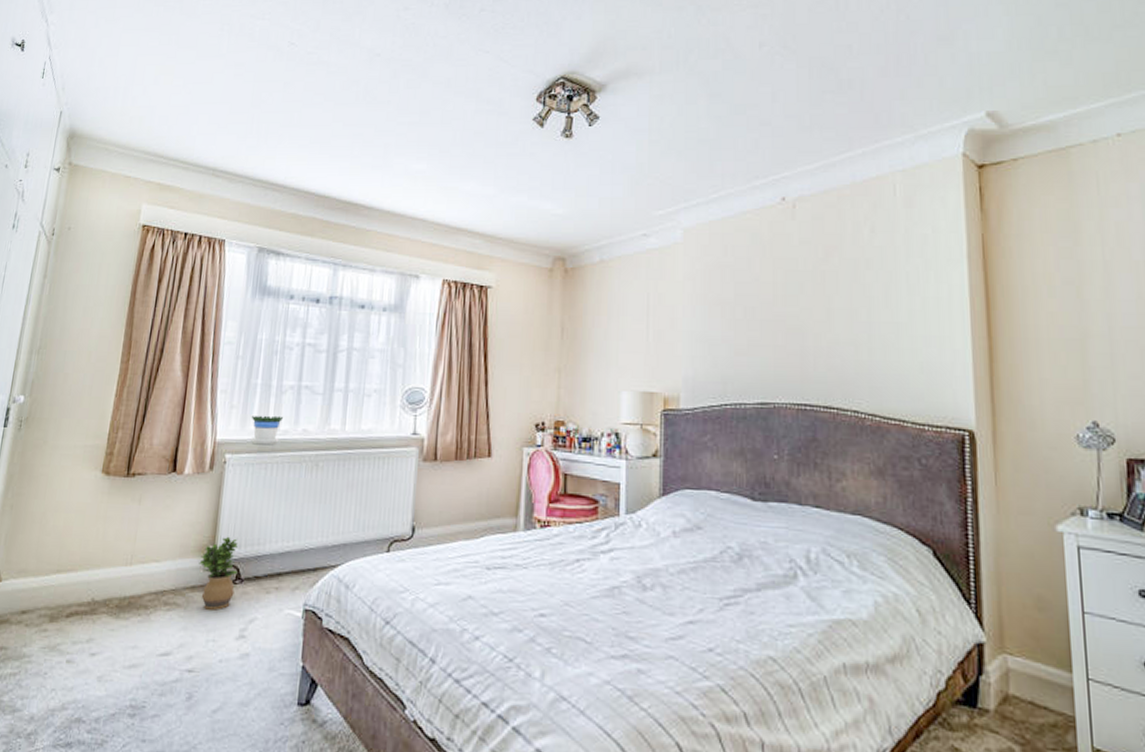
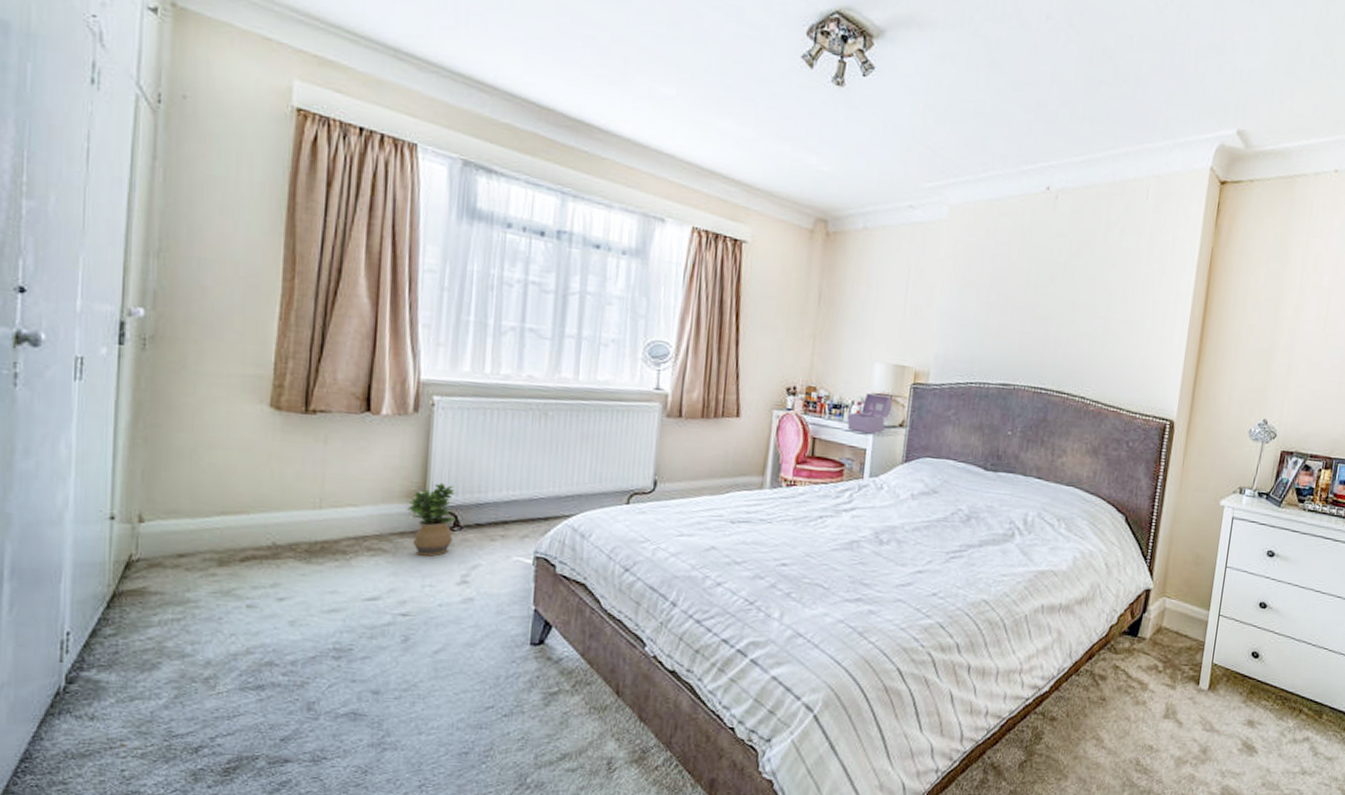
flowerpot: present [250,415,283,446] -> none [463,356,503,391]
jewelry box: none [598,423,644,467] -> present [847,392,893,434]

